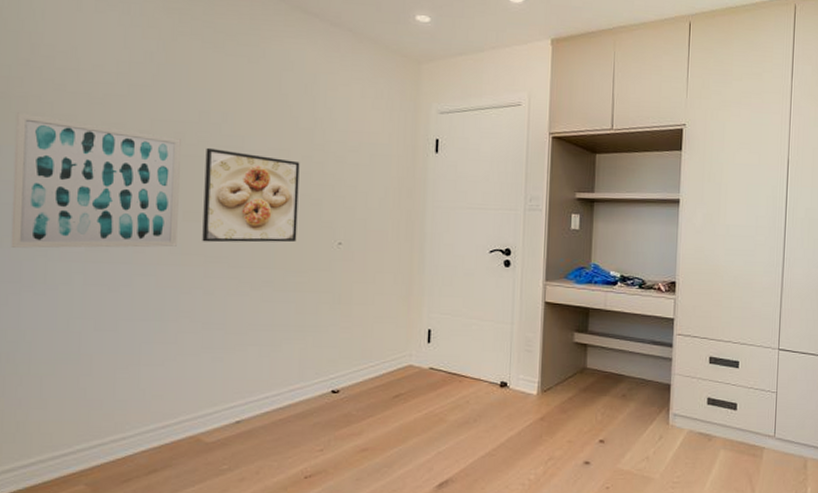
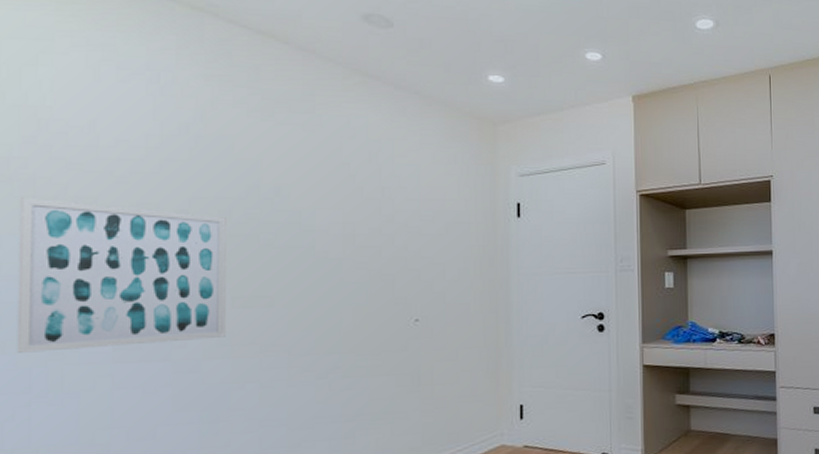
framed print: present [202,147,300,243] -> none [256,225,367,330]

